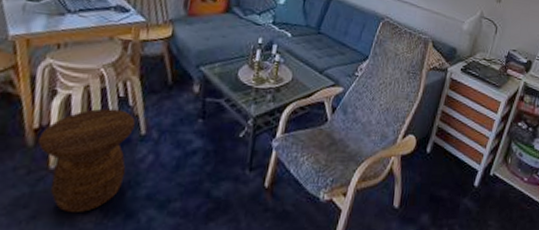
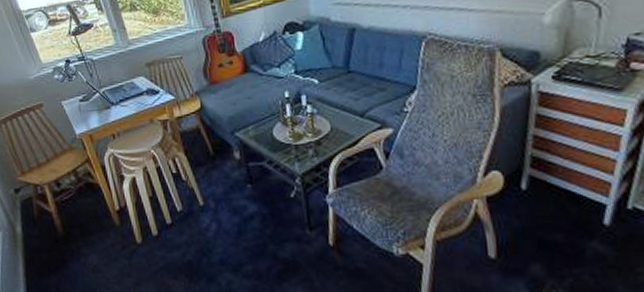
side table: present [37,108,136,214] -> none [121,185,197,280]

